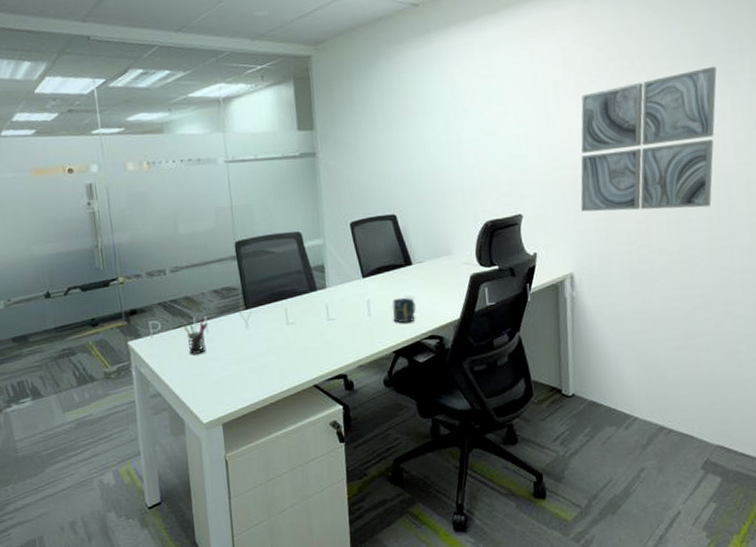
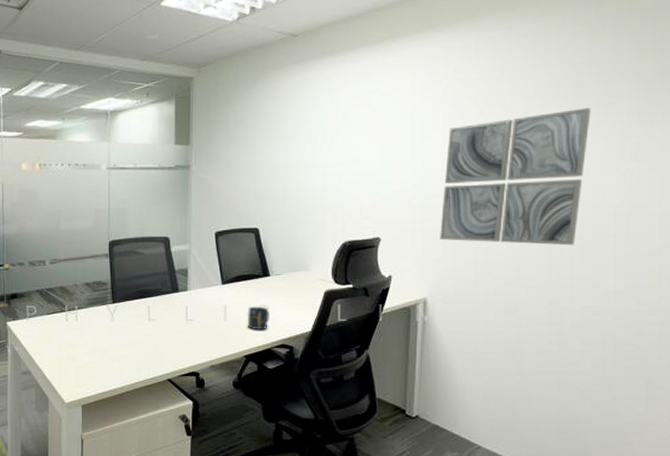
pen holder: present [183,319,208,354] -> none [56,308,78,339]

